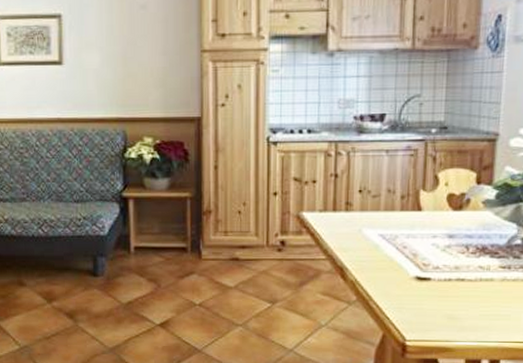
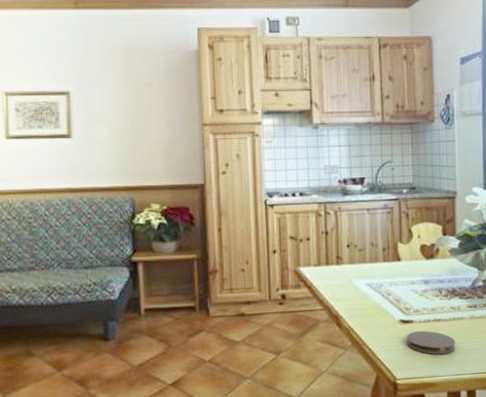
coaster: none [420,290,481,318] -> present [406,330,456,355]

